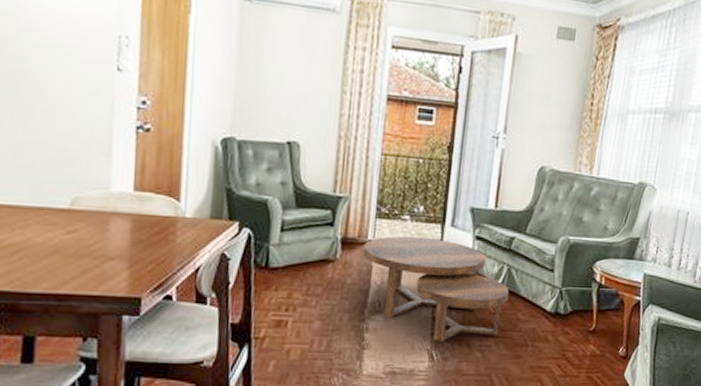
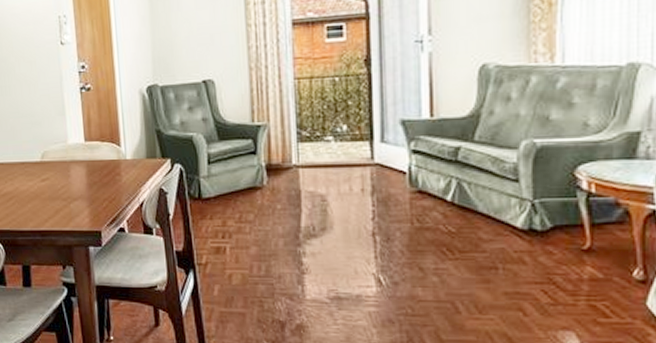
coffee table: present [362,236,509,342] -> none [288,156,463,266]

